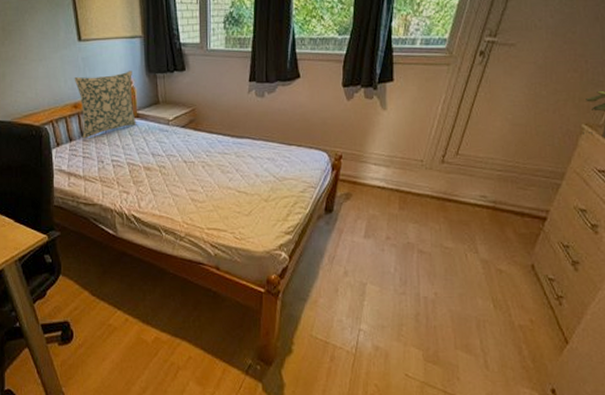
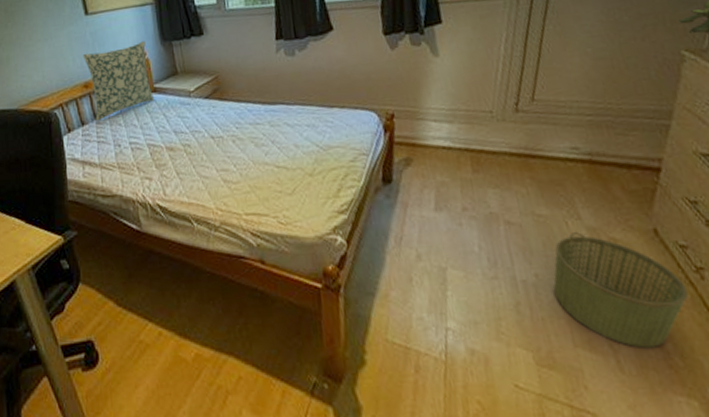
basket: none [447,263,548,353] -> present [553,232,689,348]

